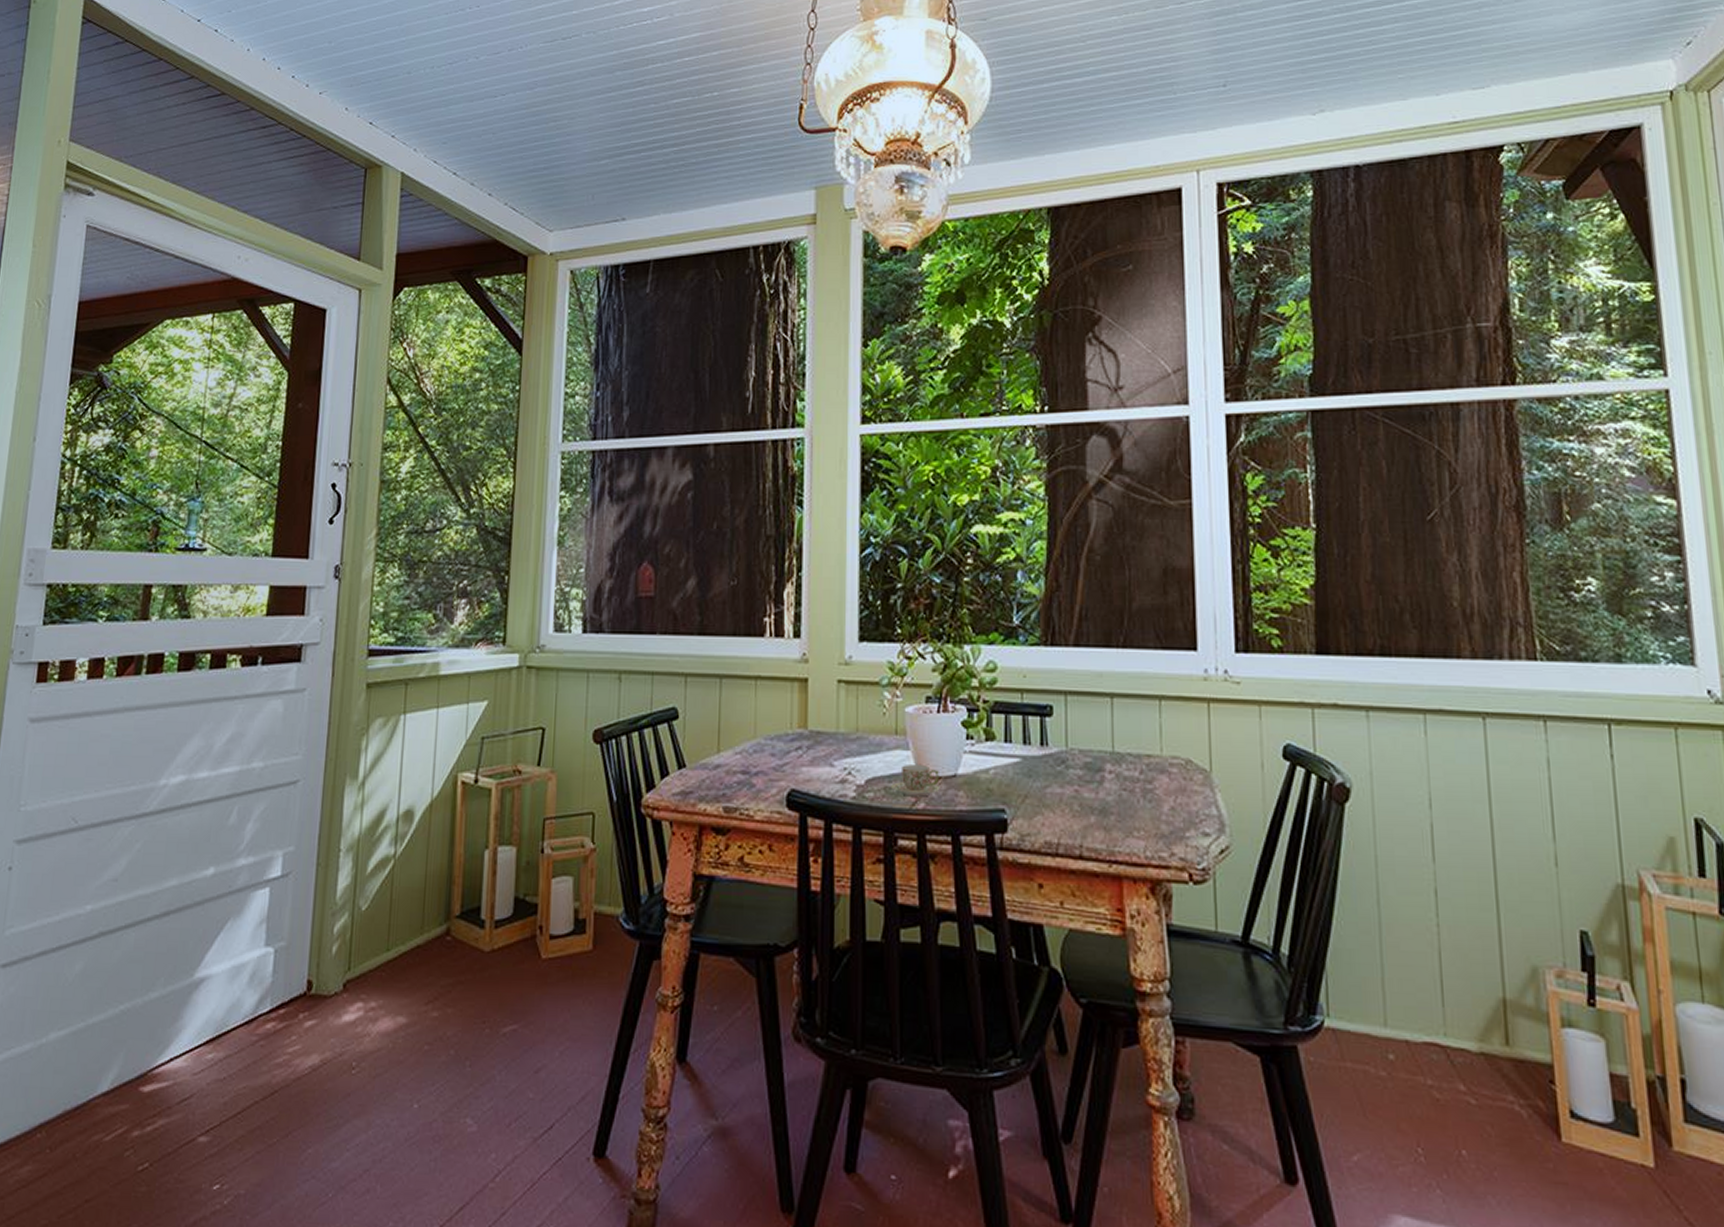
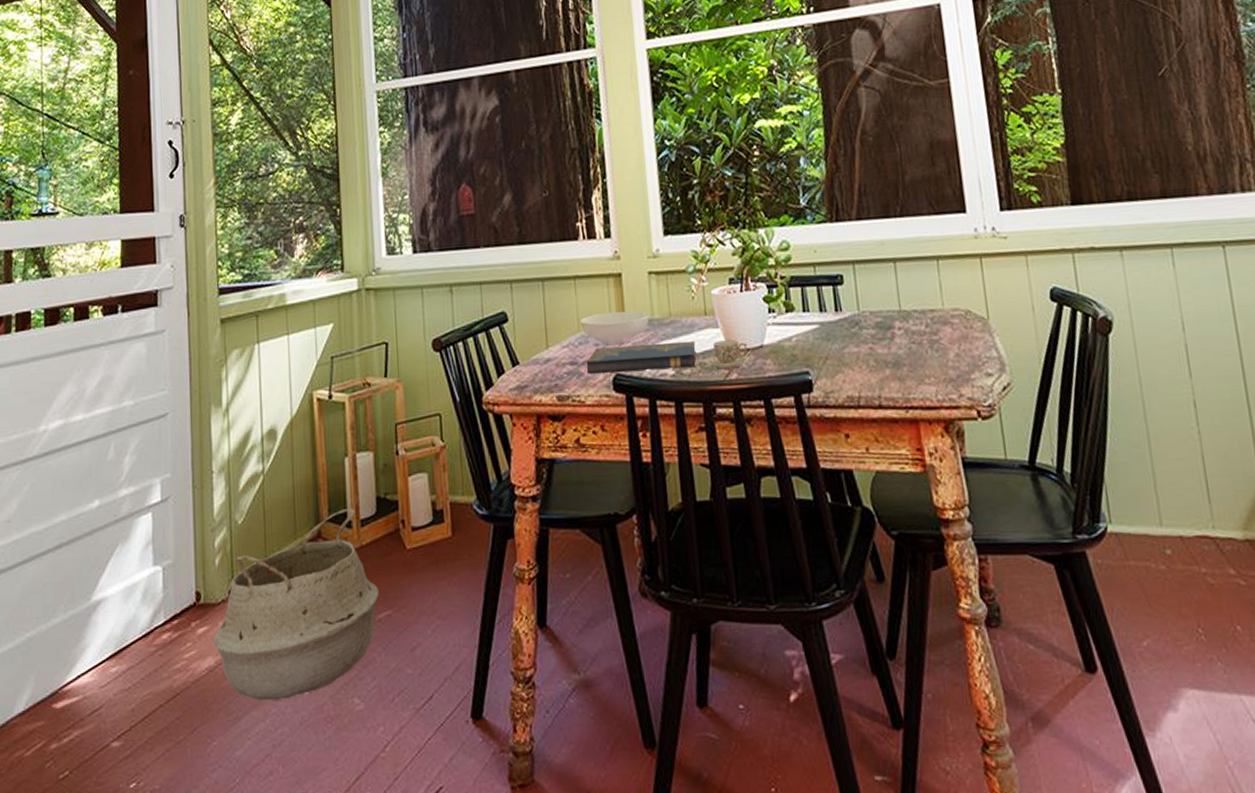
woven basket: none [321,906,506,1111] -> present [213,508,379,701]
bowl: none [757,720,835,757] -> present [580,311,650,346]
hardcover book: none [759,758,882,791] -> present [586,341,697,374]

